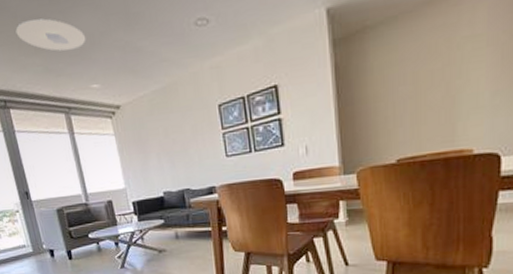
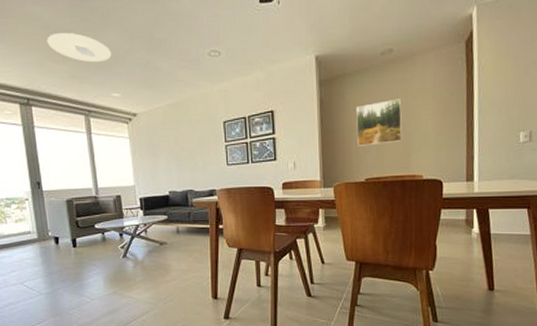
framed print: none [383,51,445,119] -> present [356,98,402,146]

